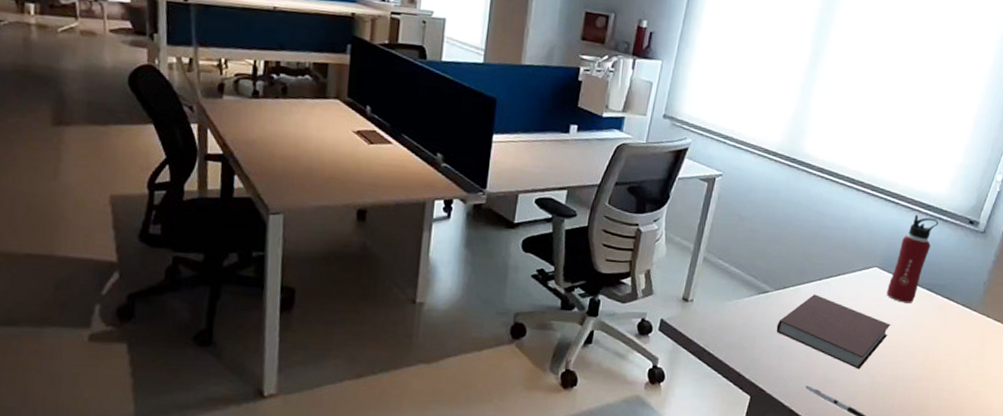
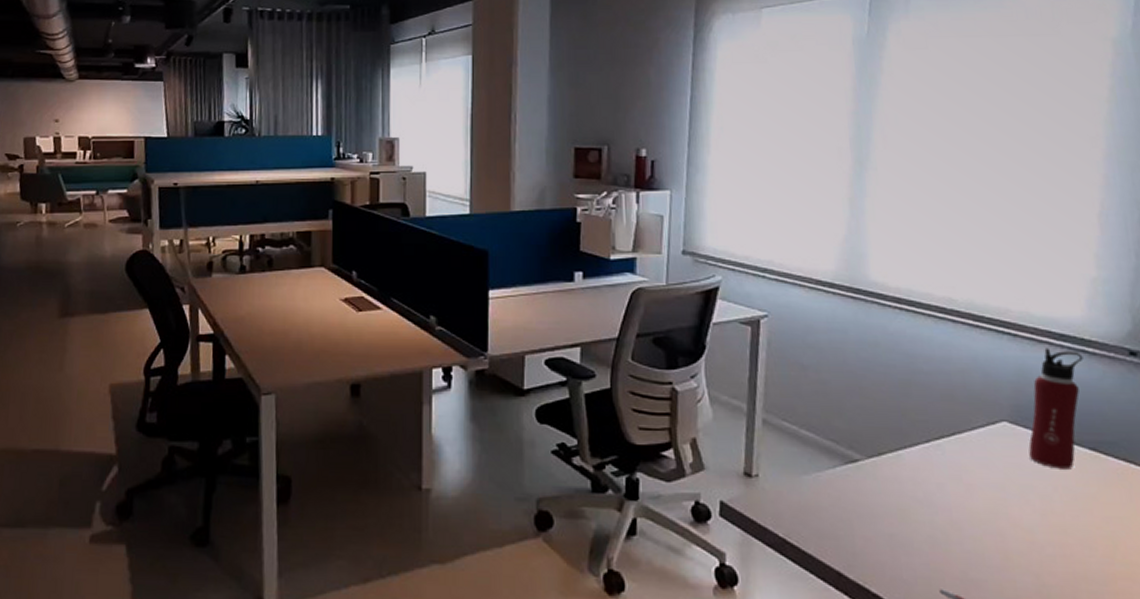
notebook: present [776,294,891,369] -> none [879,461,1048,566]

